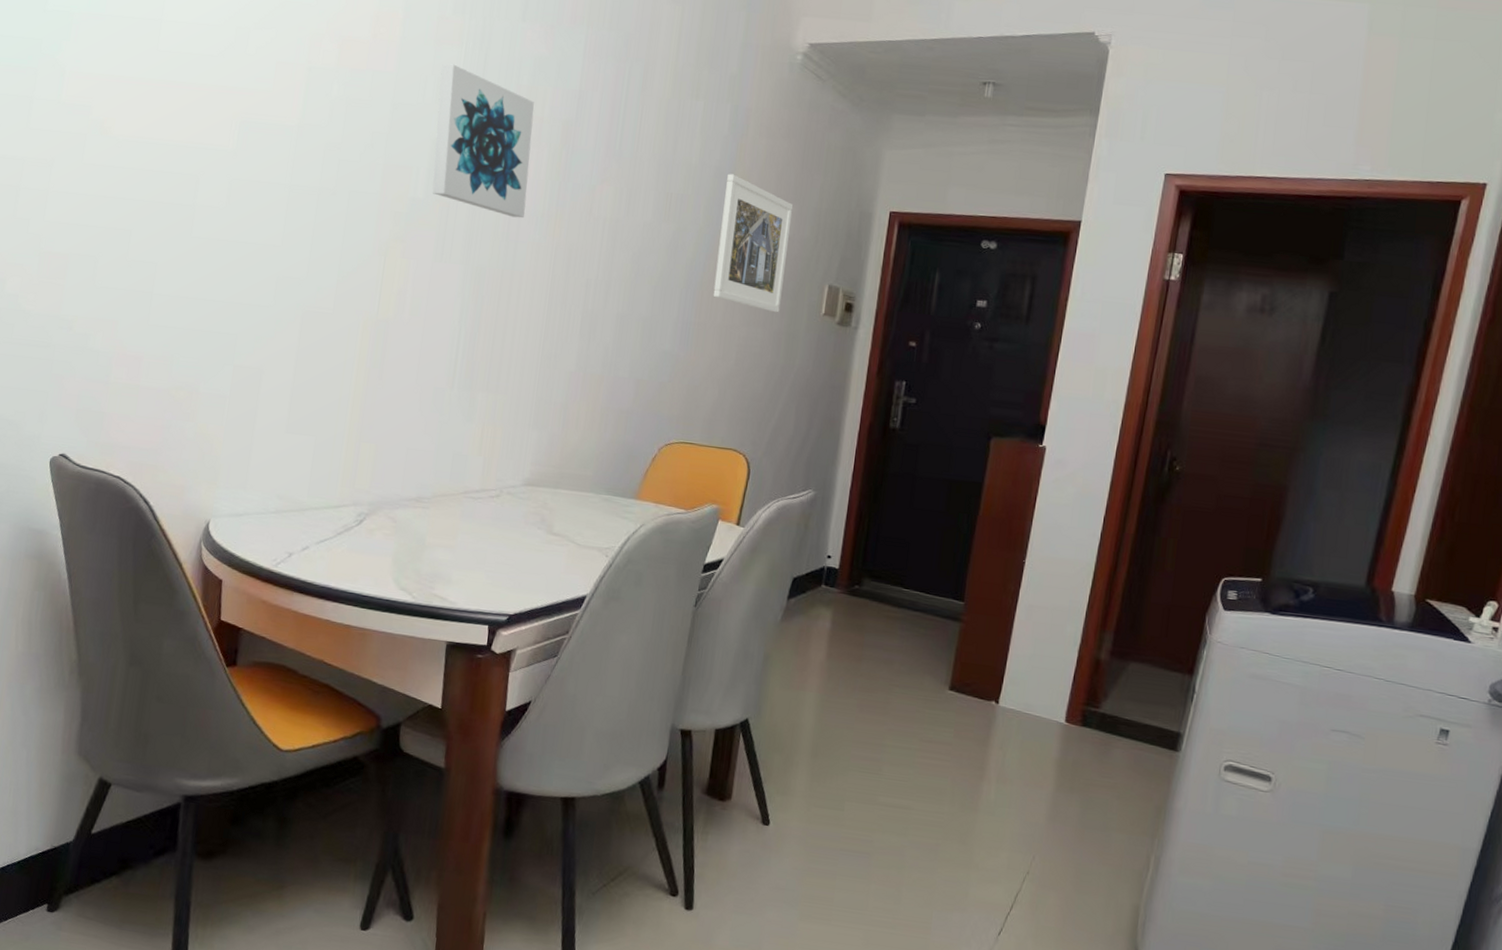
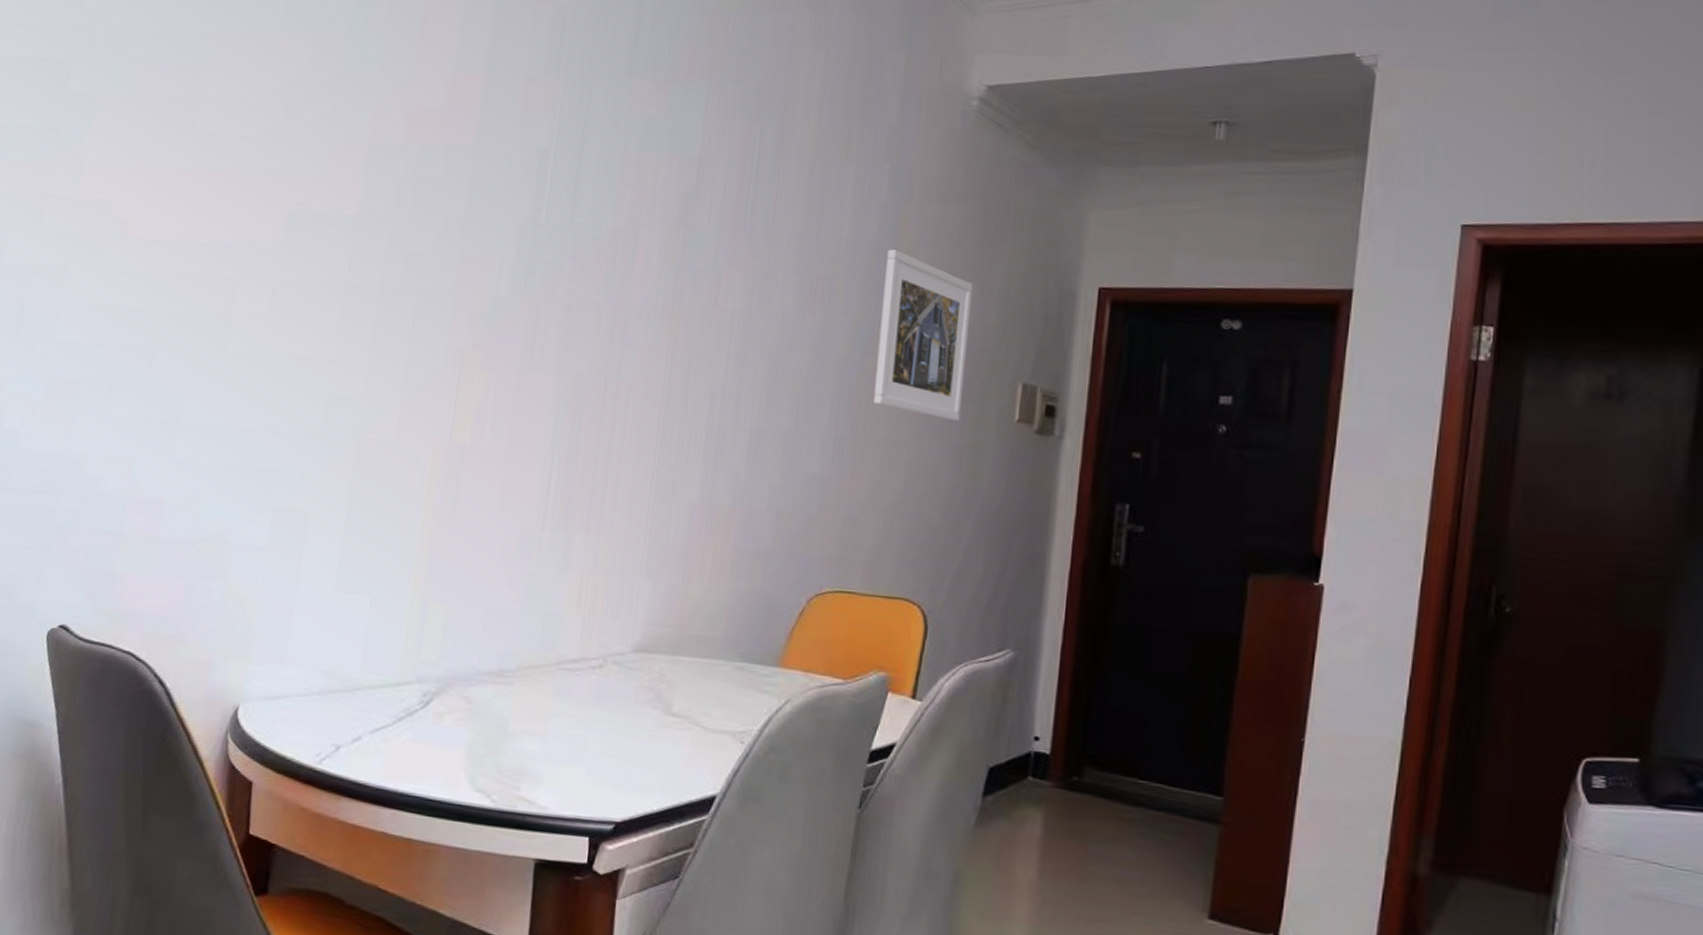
wall art: present [432,64,534,218] -> none [518,132,644,315]

